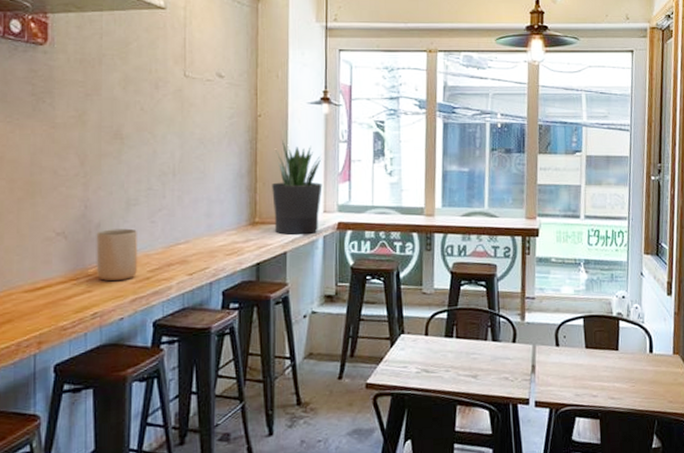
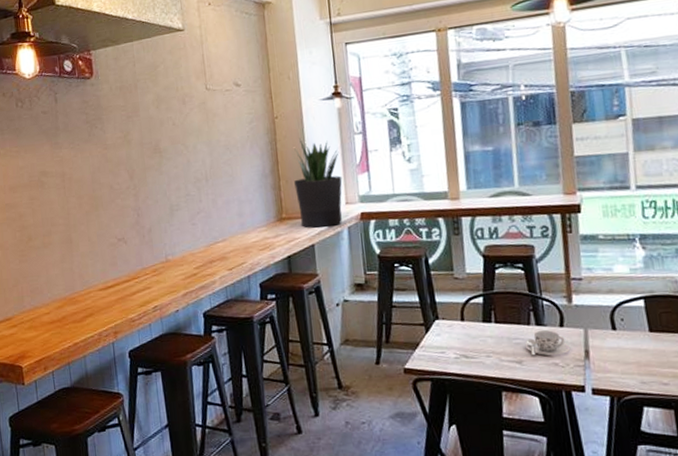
cup: present [96,228,138,282] -> none [149,231,186,279]
teacup: none [481,346,520,371] -> present [525,330,571,356]

